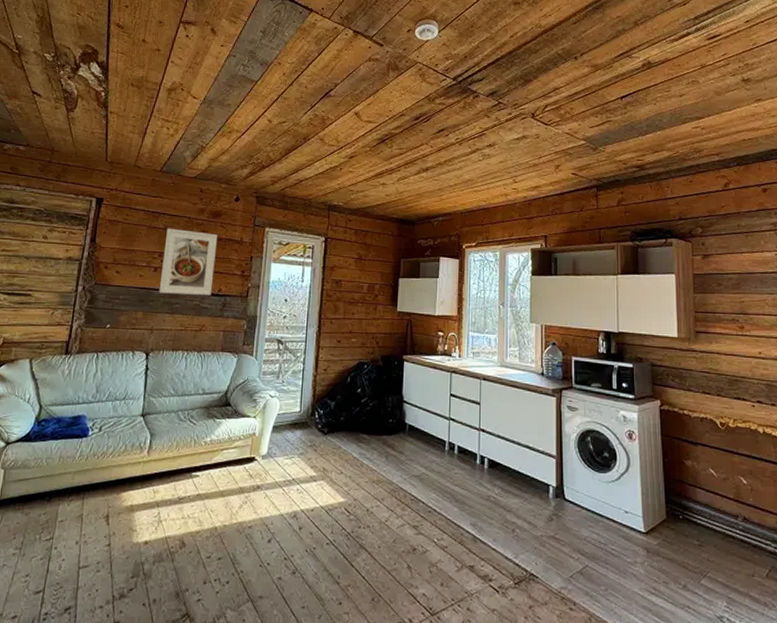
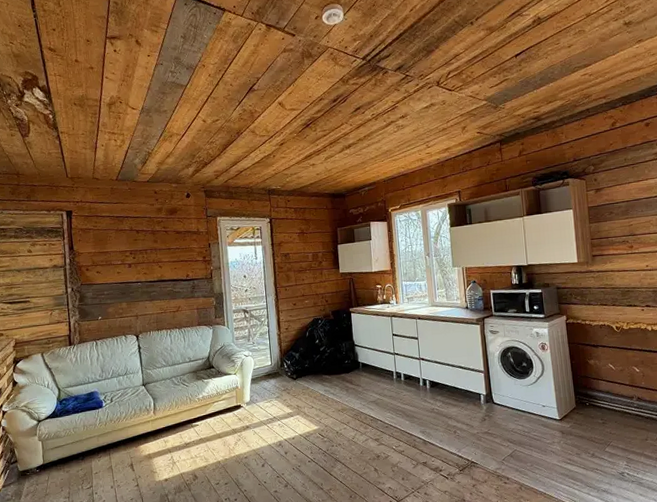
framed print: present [159,228,218,295] -> none [132,228,181,285]

